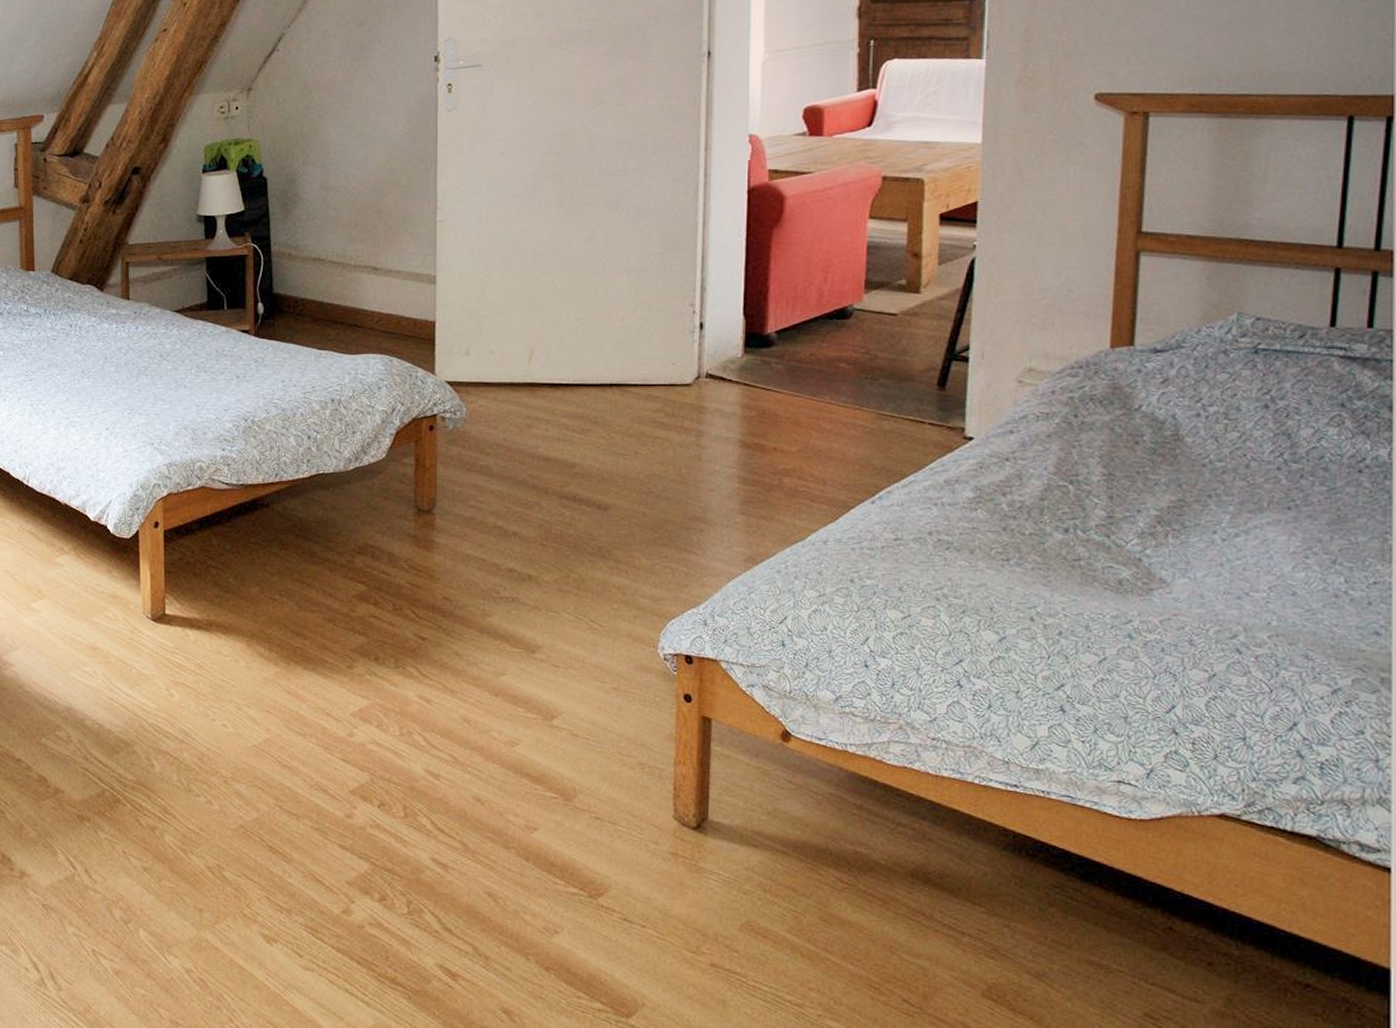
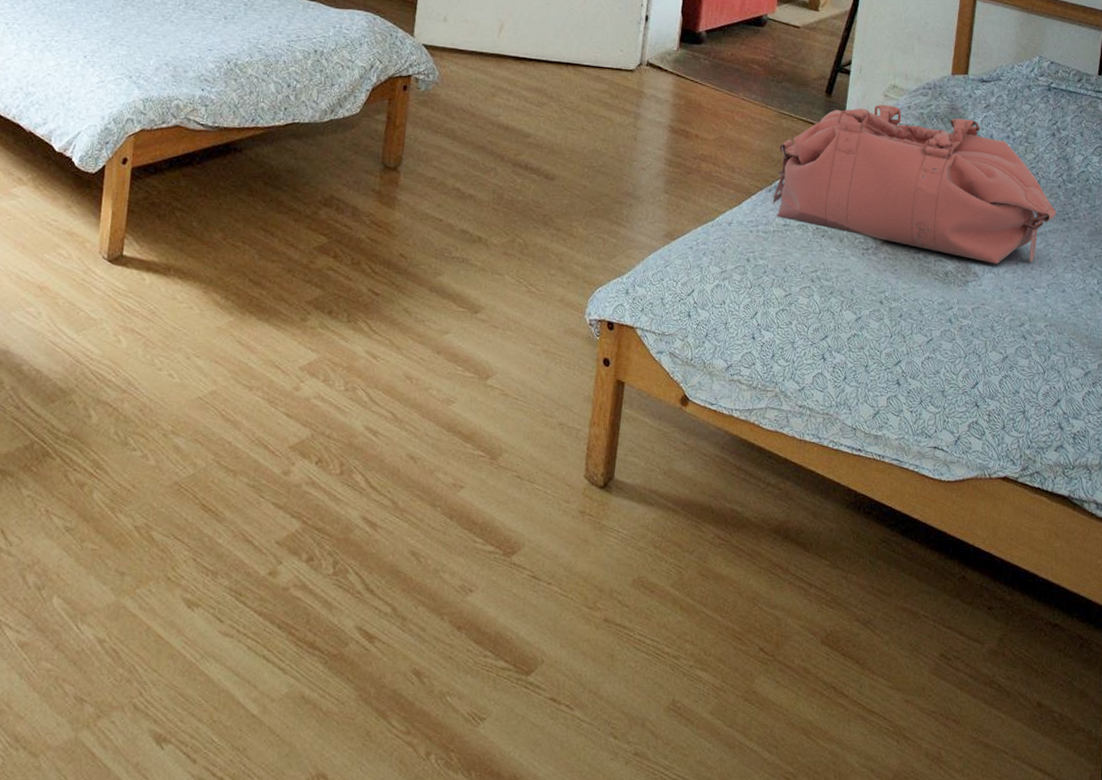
duffel bag: none [878,391,1277,567] -> present [772,104,1057,264]

